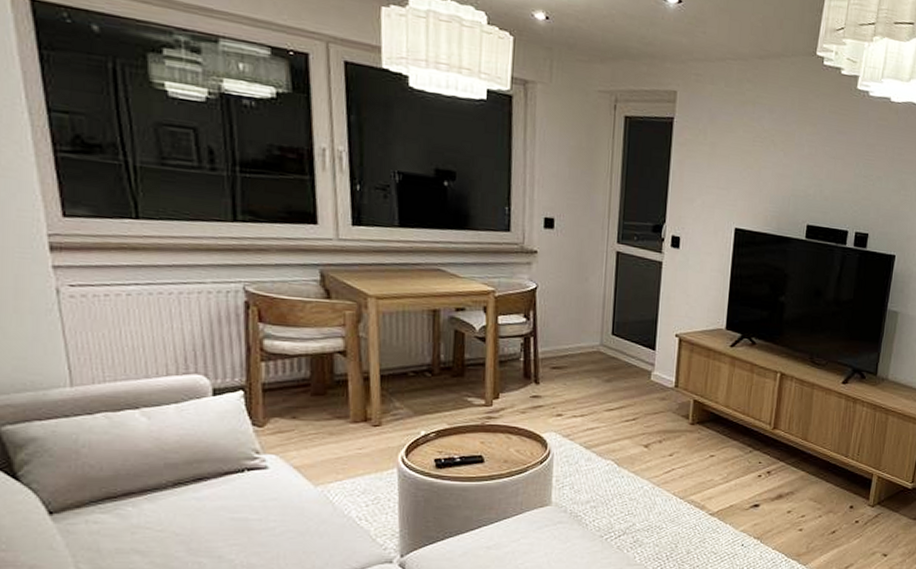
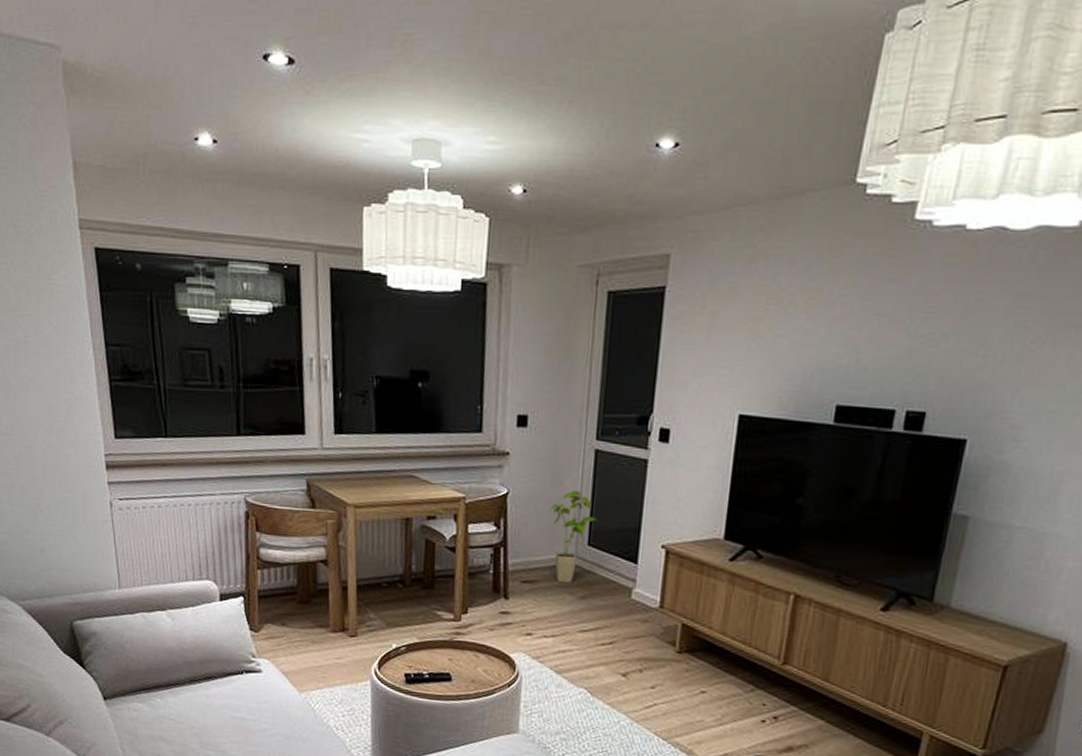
house plant: none [578,286,621,369] -> present [551,490,598,583]

